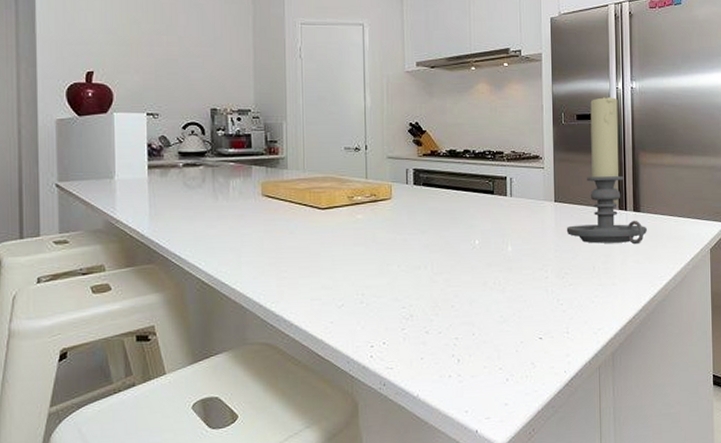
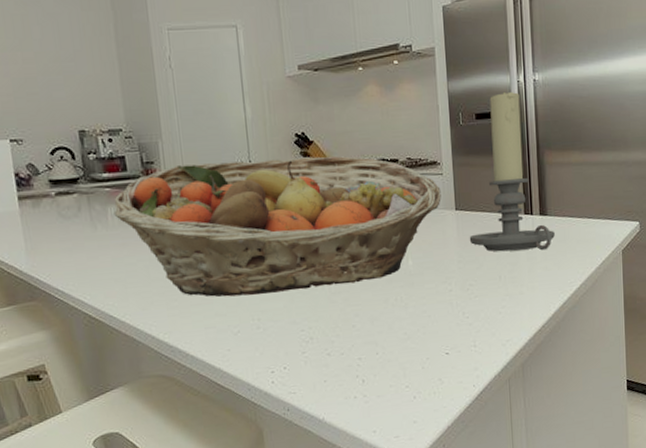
fruit basket: none [235,145,542,271] -> present [114,156,441,297]

